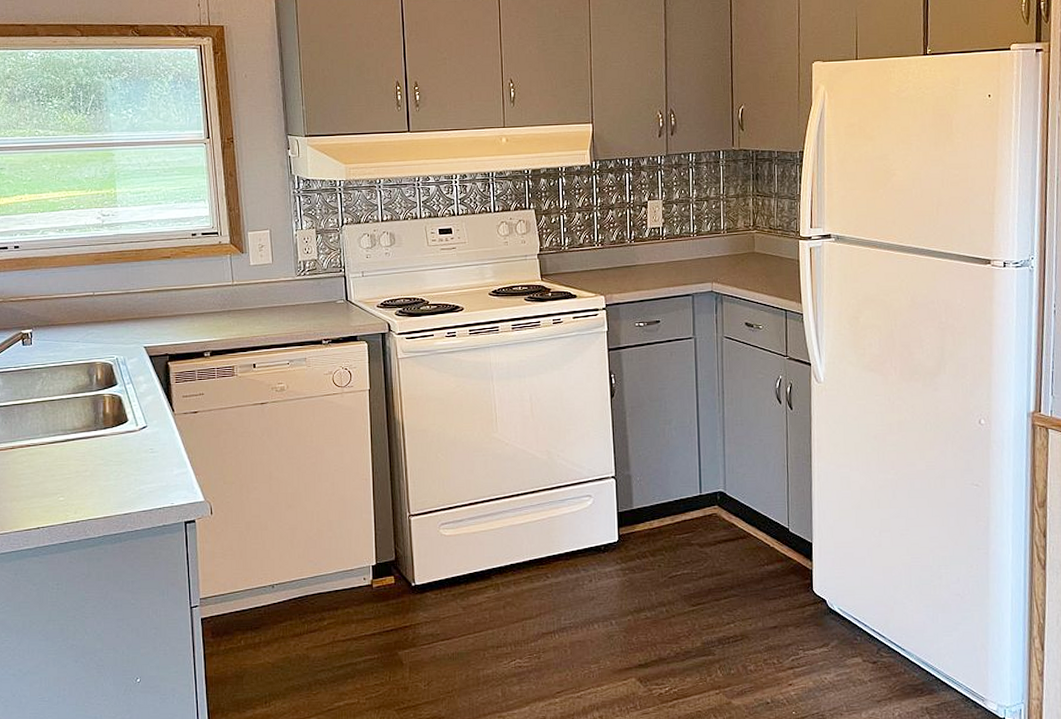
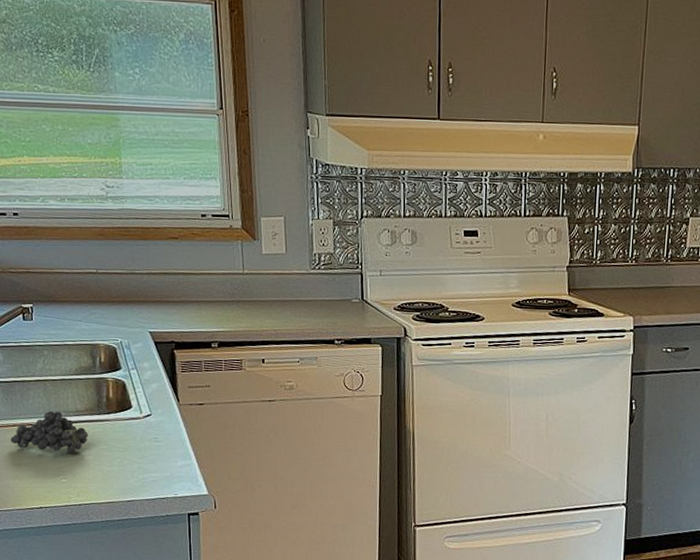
fruit: none [9,431,85,471] -> present [10,411,88,454]

